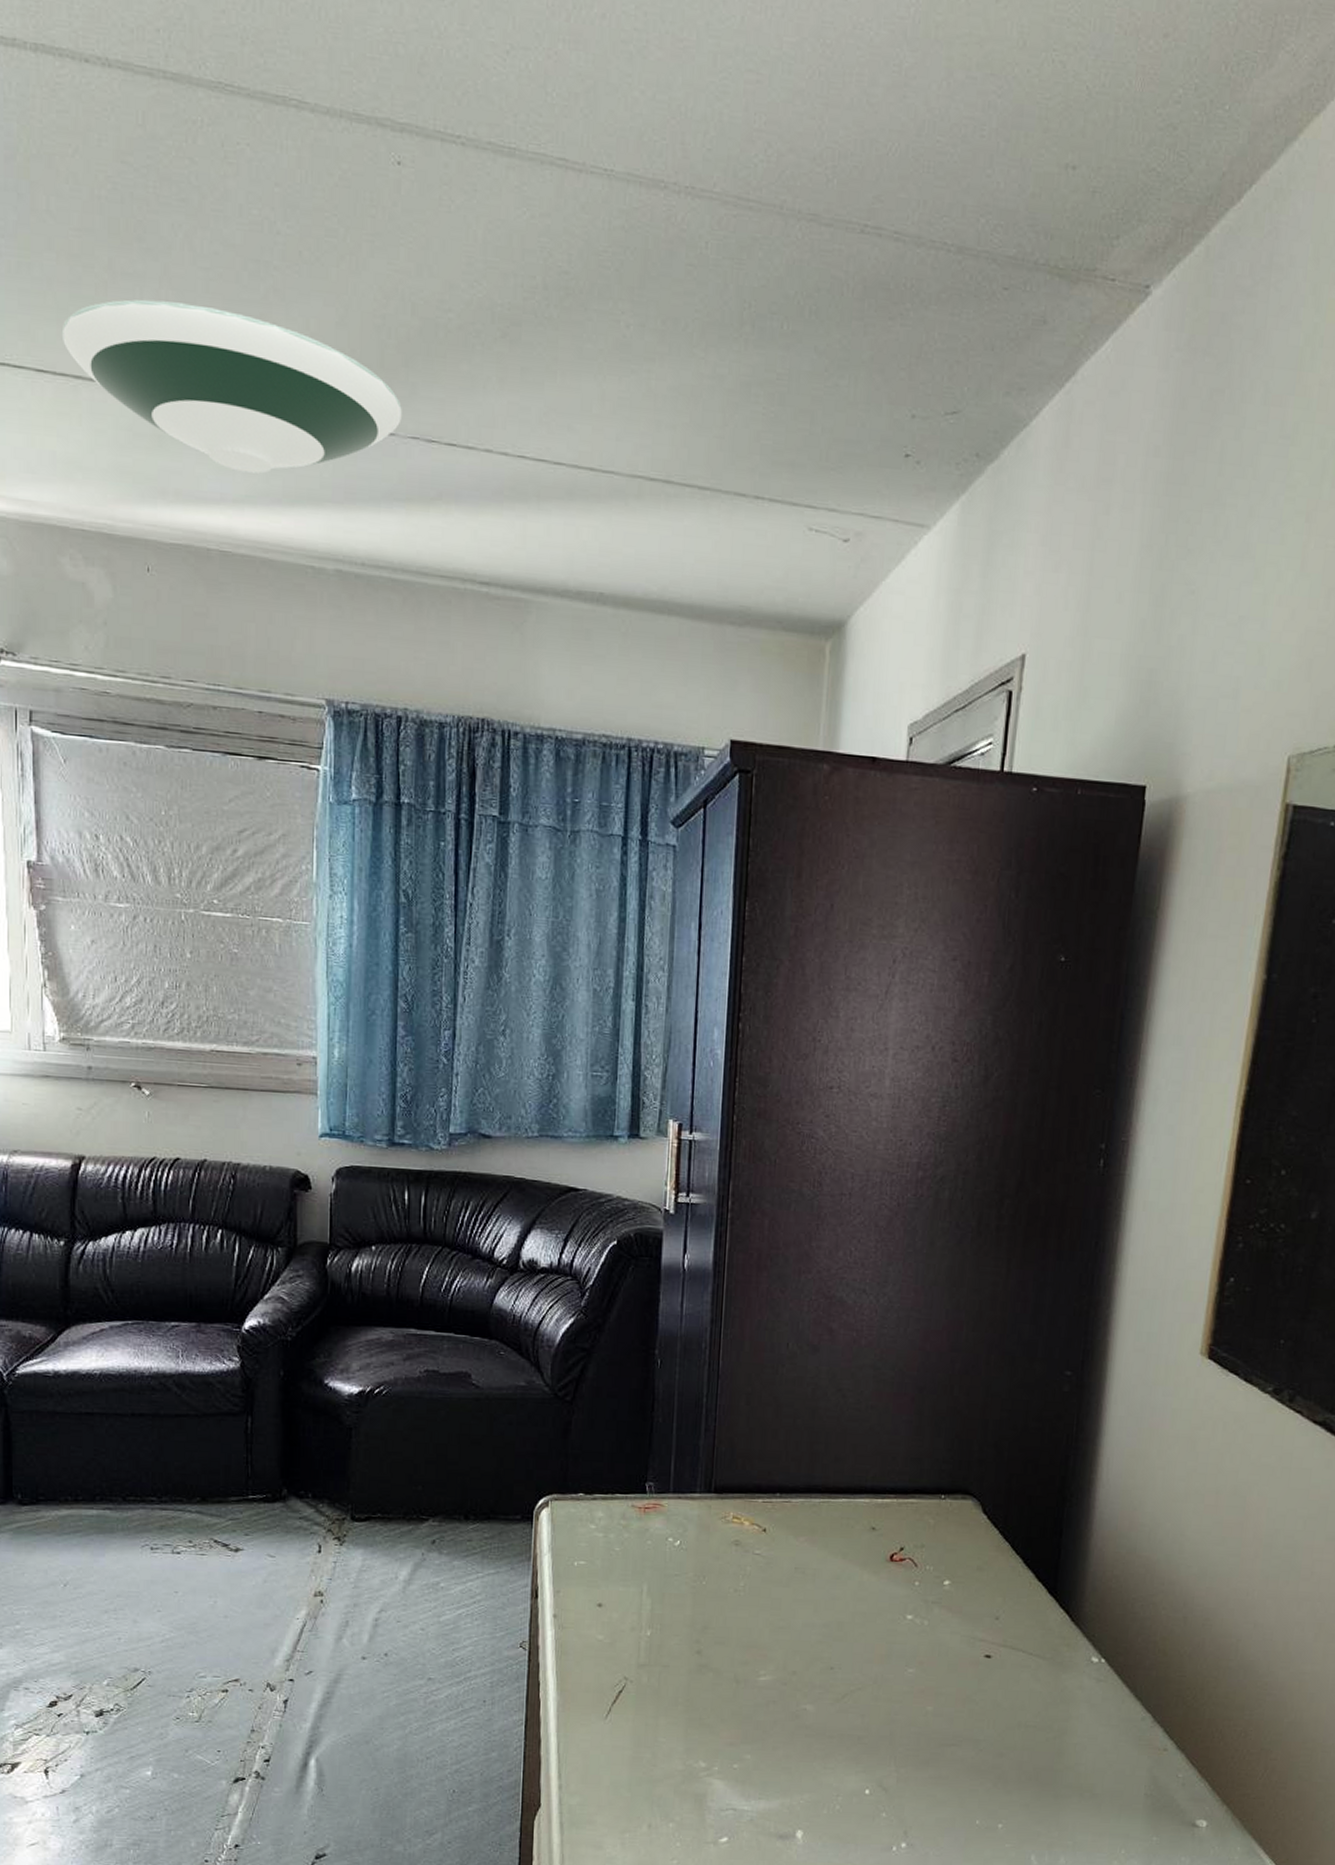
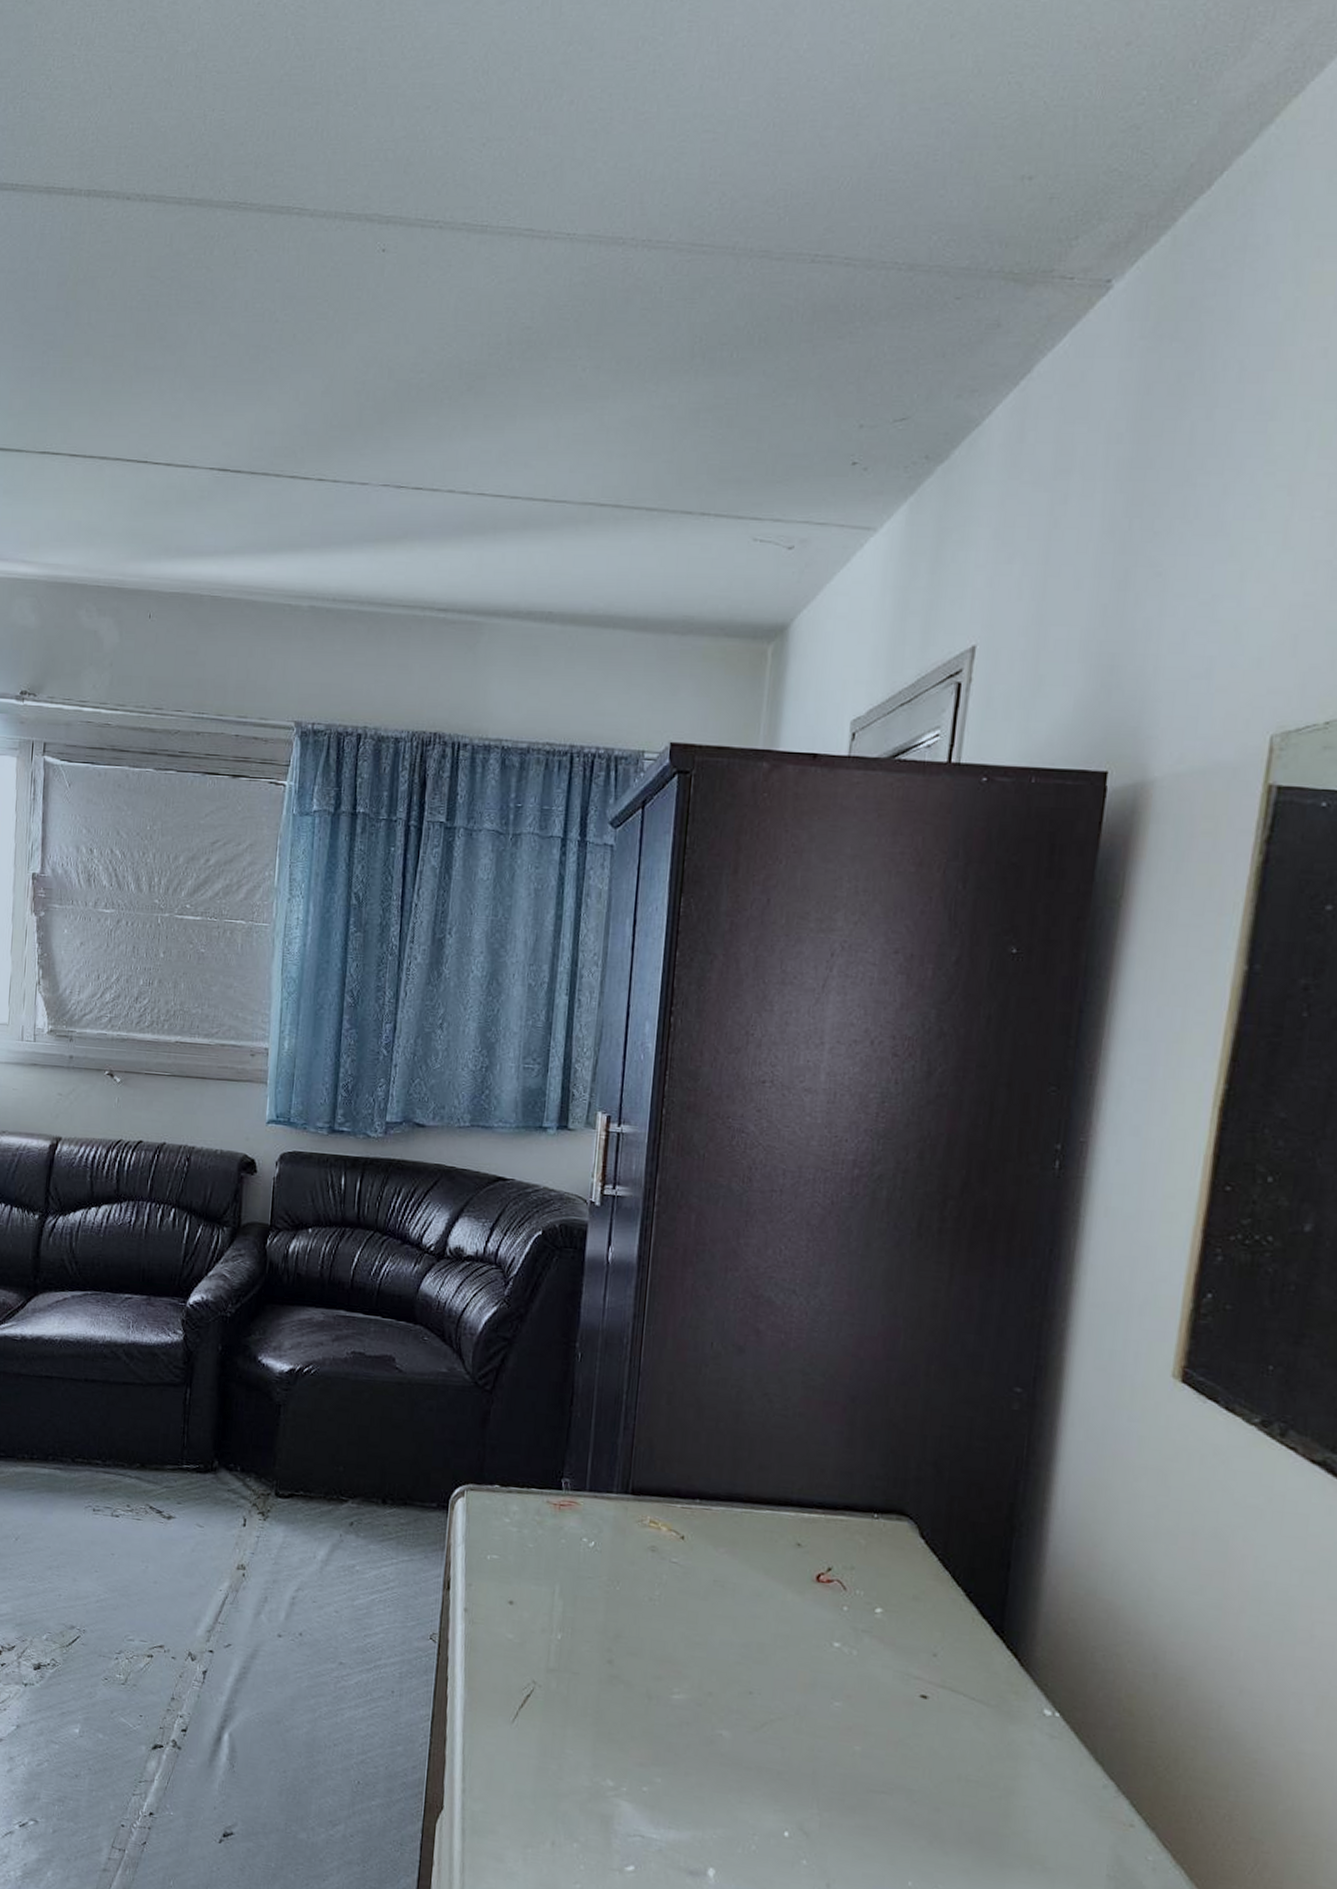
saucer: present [61,299,402,474] -> none [92,388,376,527]

